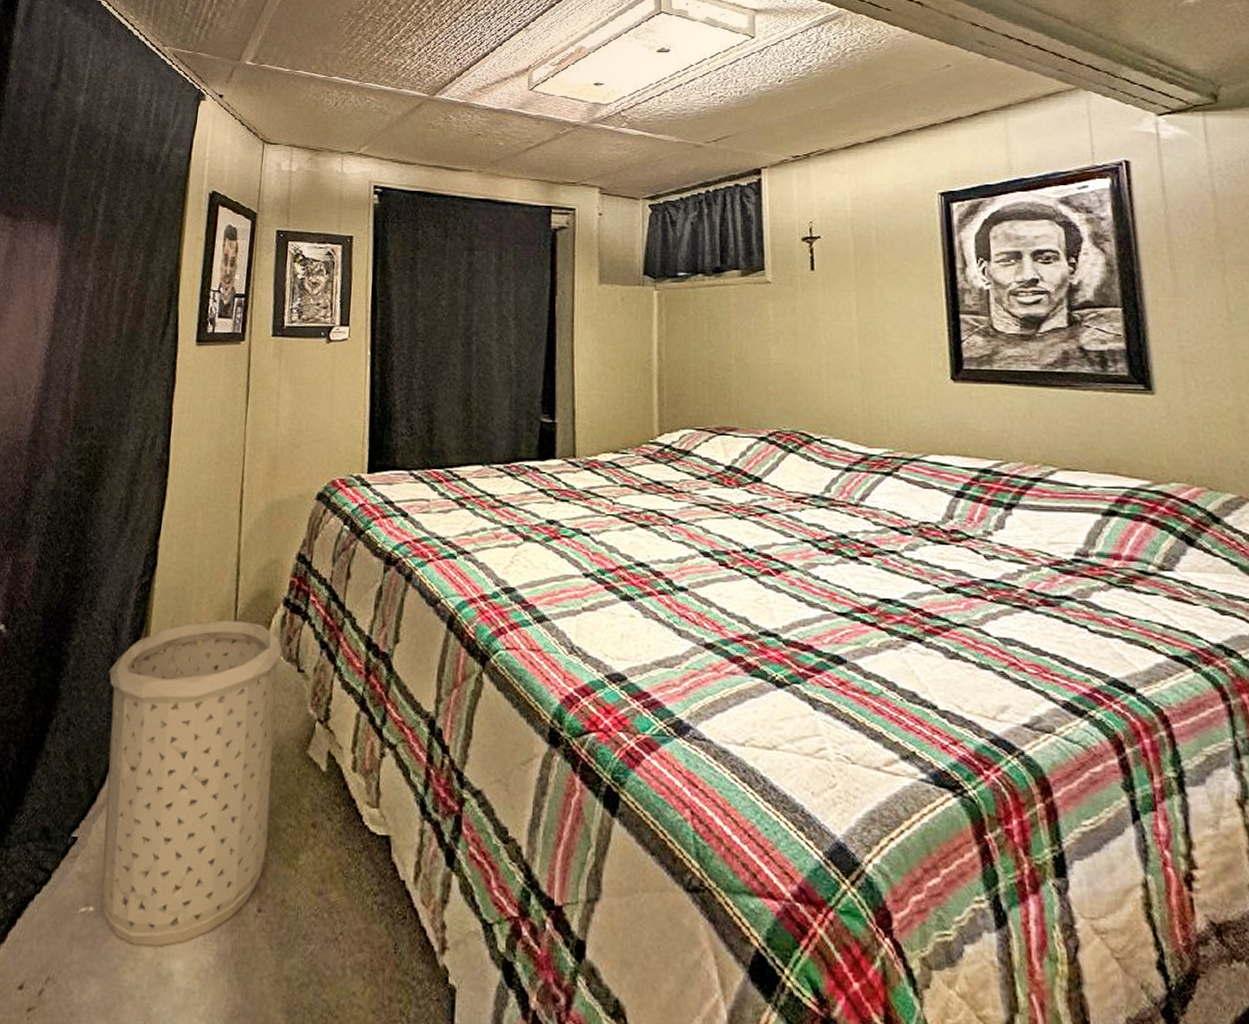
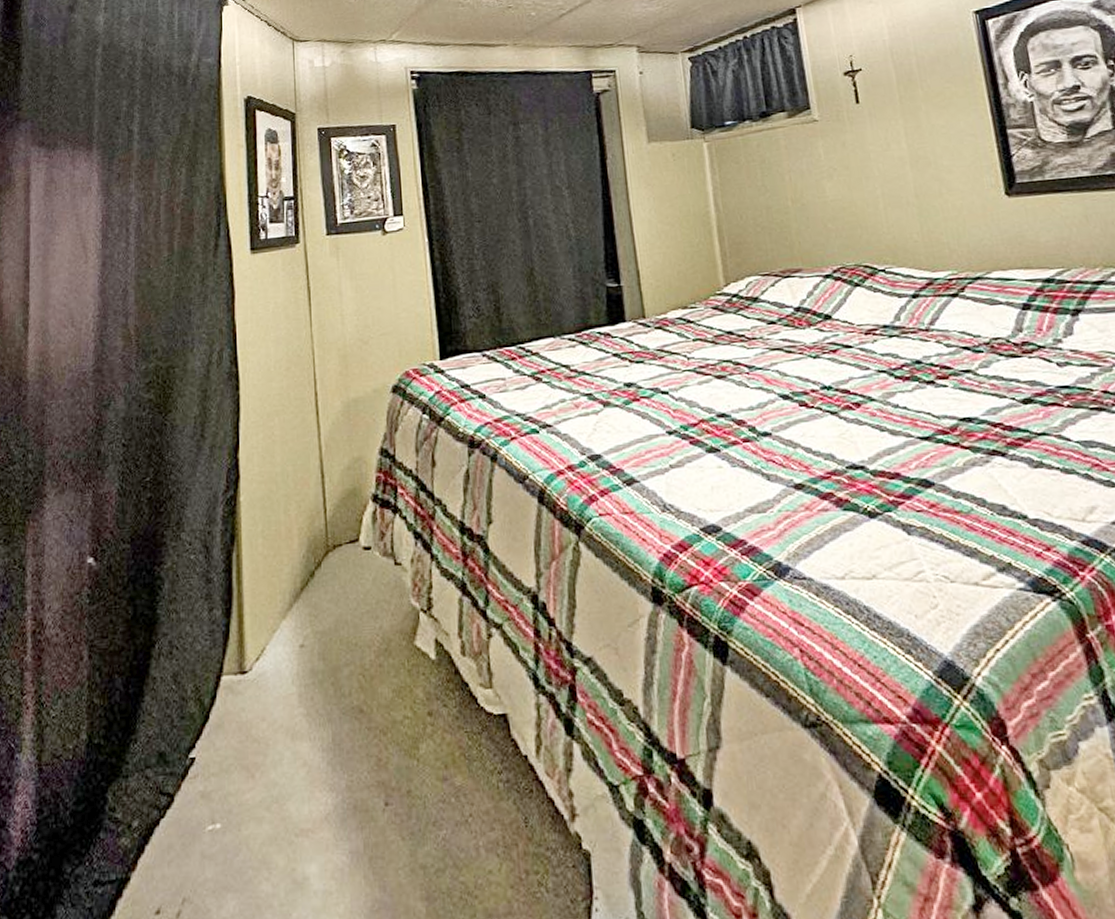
laundry basket: present [101,620,283,947] -> none [206,522,386,855]

